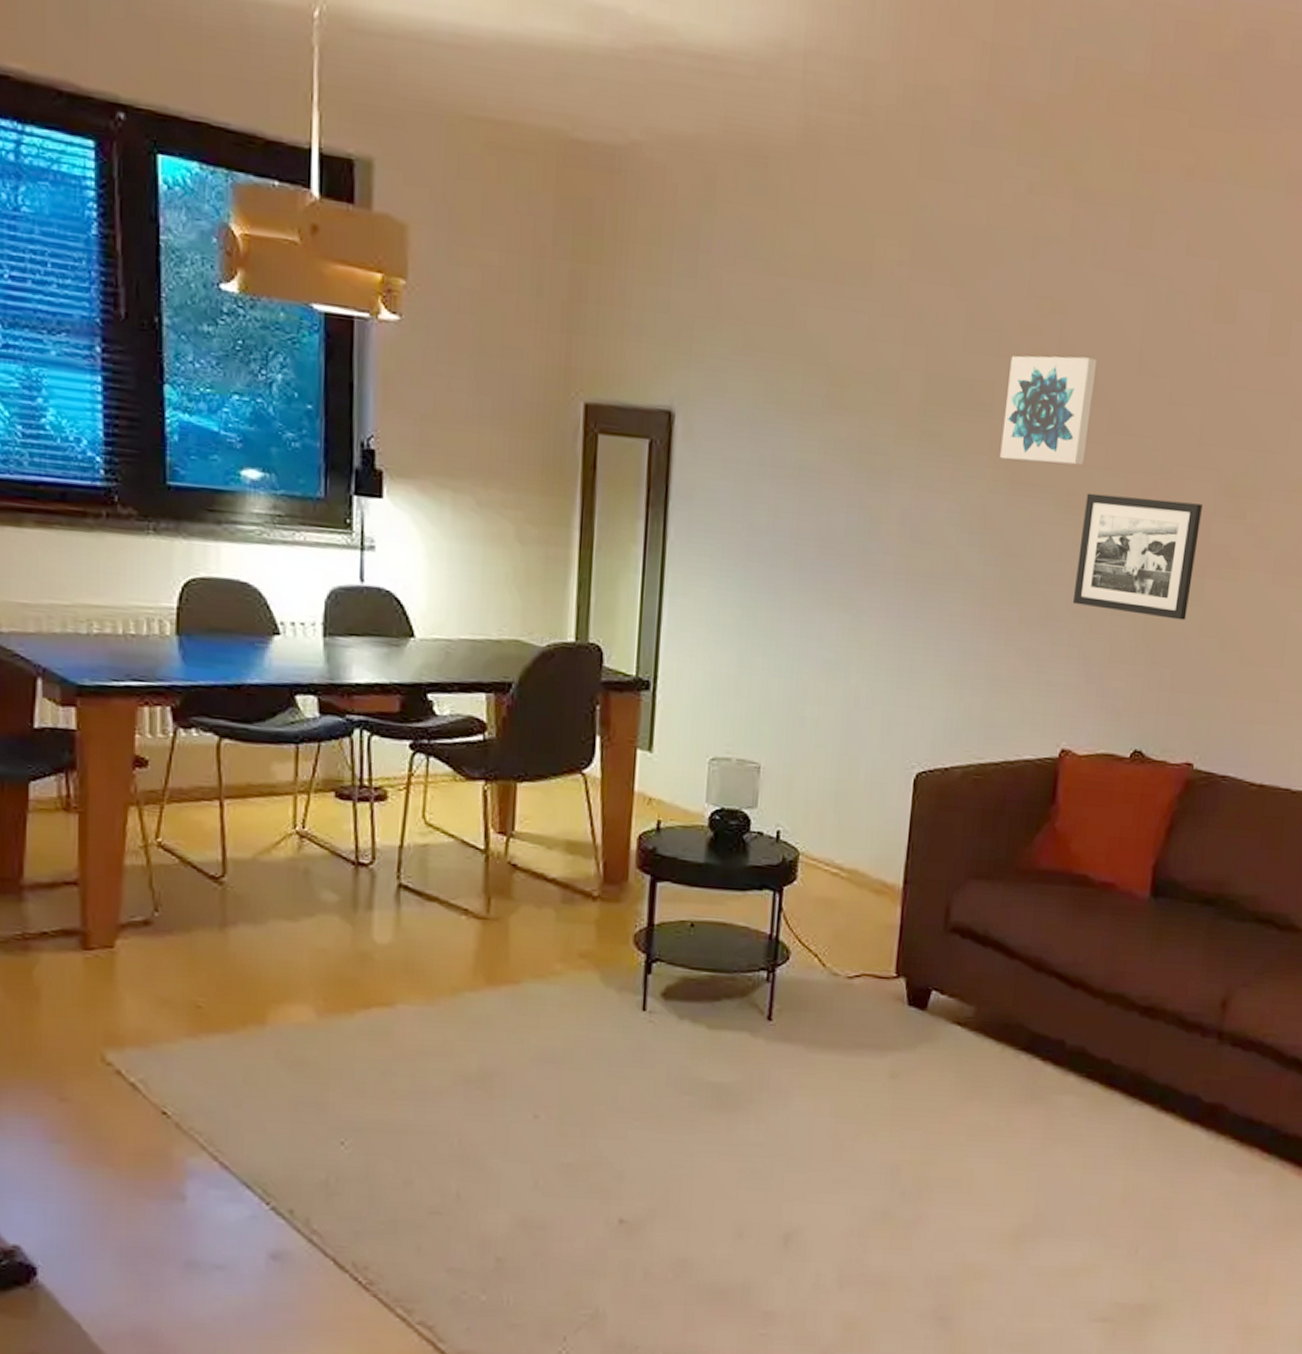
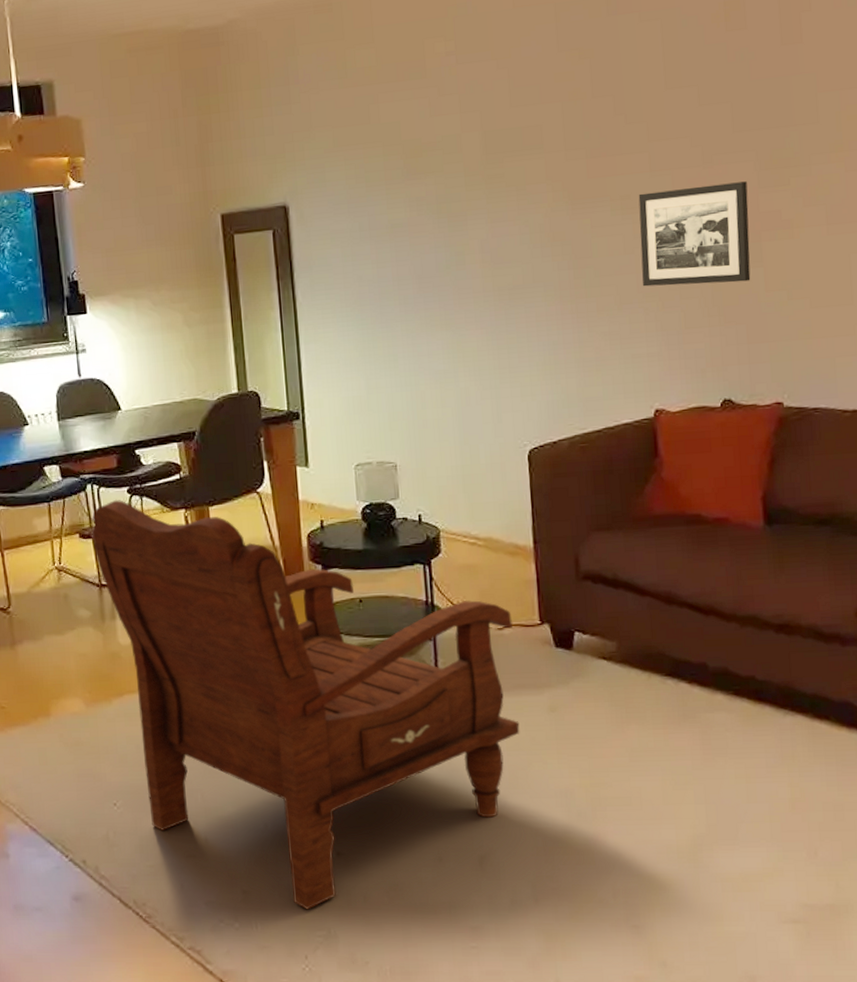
armchair: none [352,754,866,1284] -> present [91,499,520,910]
wall art: present [1000,355,1097,466] -> none [552,86,631,183]

